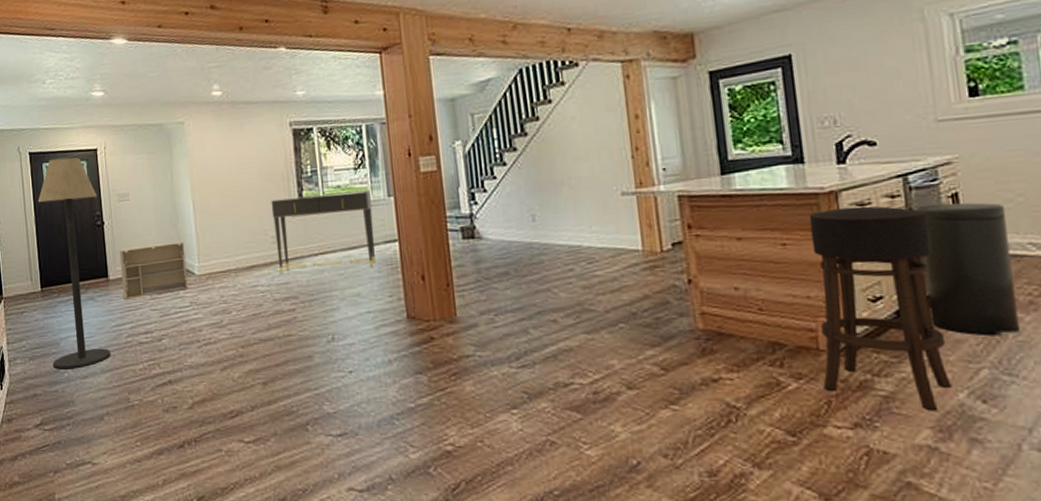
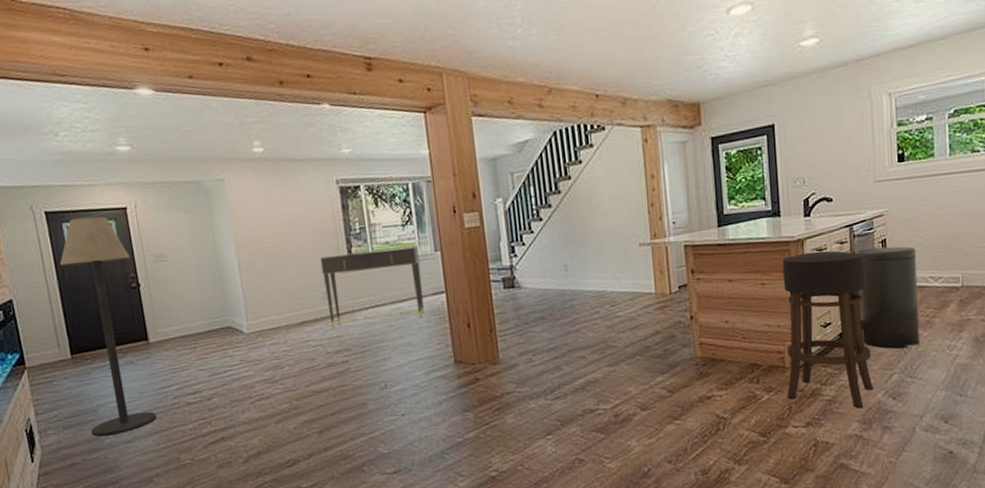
shoe rack: present [119,241,188,300] -> none [159,300,237,362]

